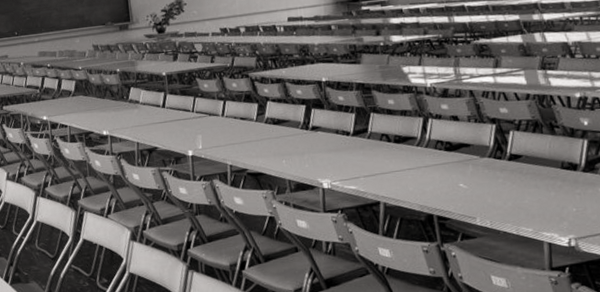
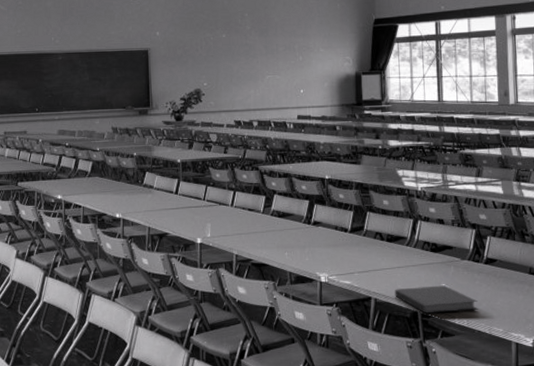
notebook: none [406,185,503,216] -> present [395,285,478,313]

